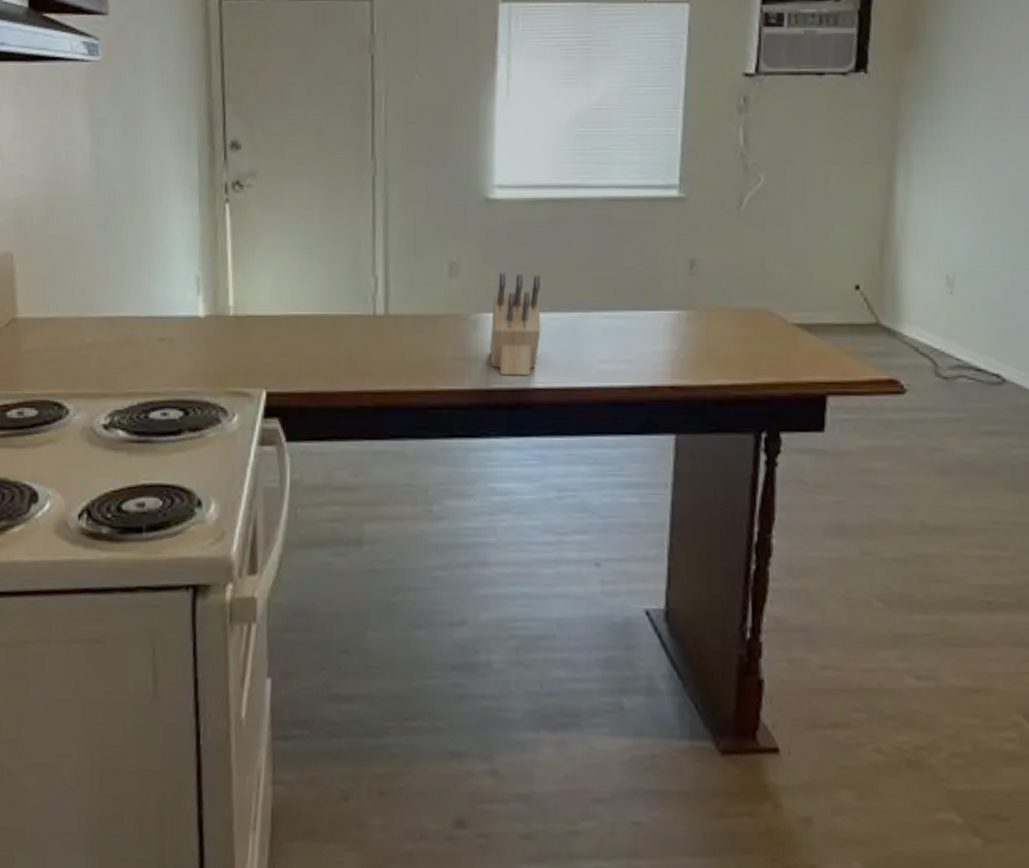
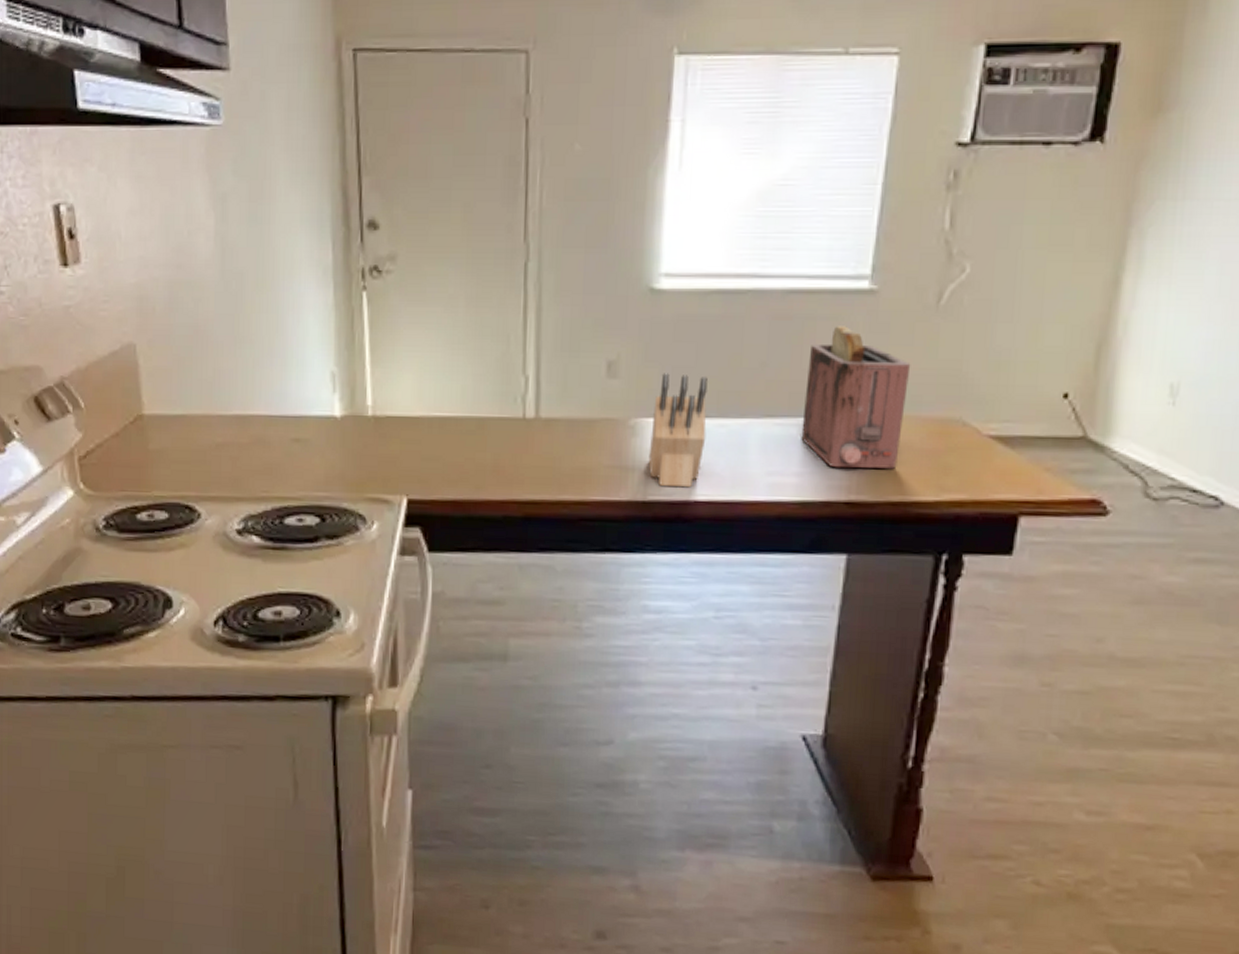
toaster: none [627,229,720,356] -> present [801,326,911,469]

